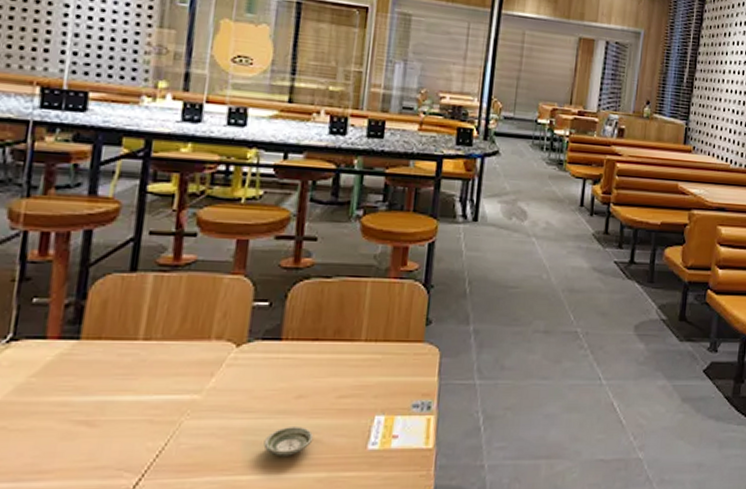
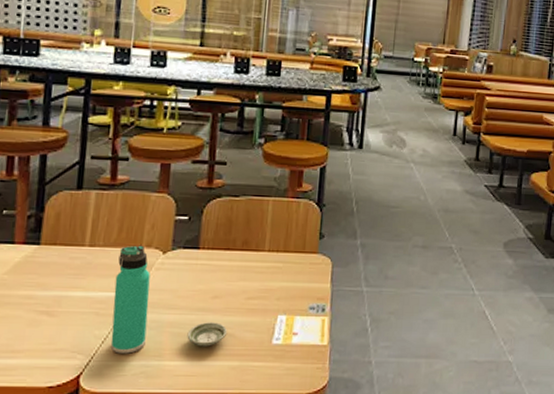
thermos bottle: none [167,337,220,469] -> present [110,245,150,354]

